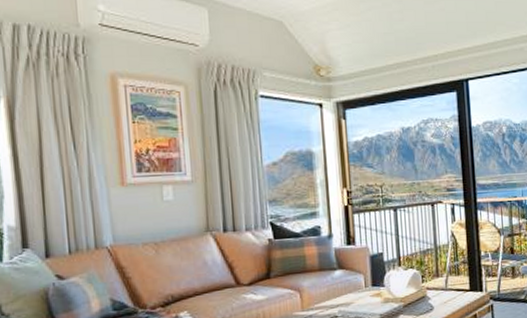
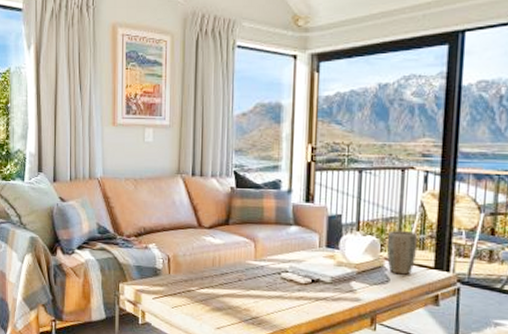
plant pot: none [426,260,454,302] -> present [386,231,418,275]

